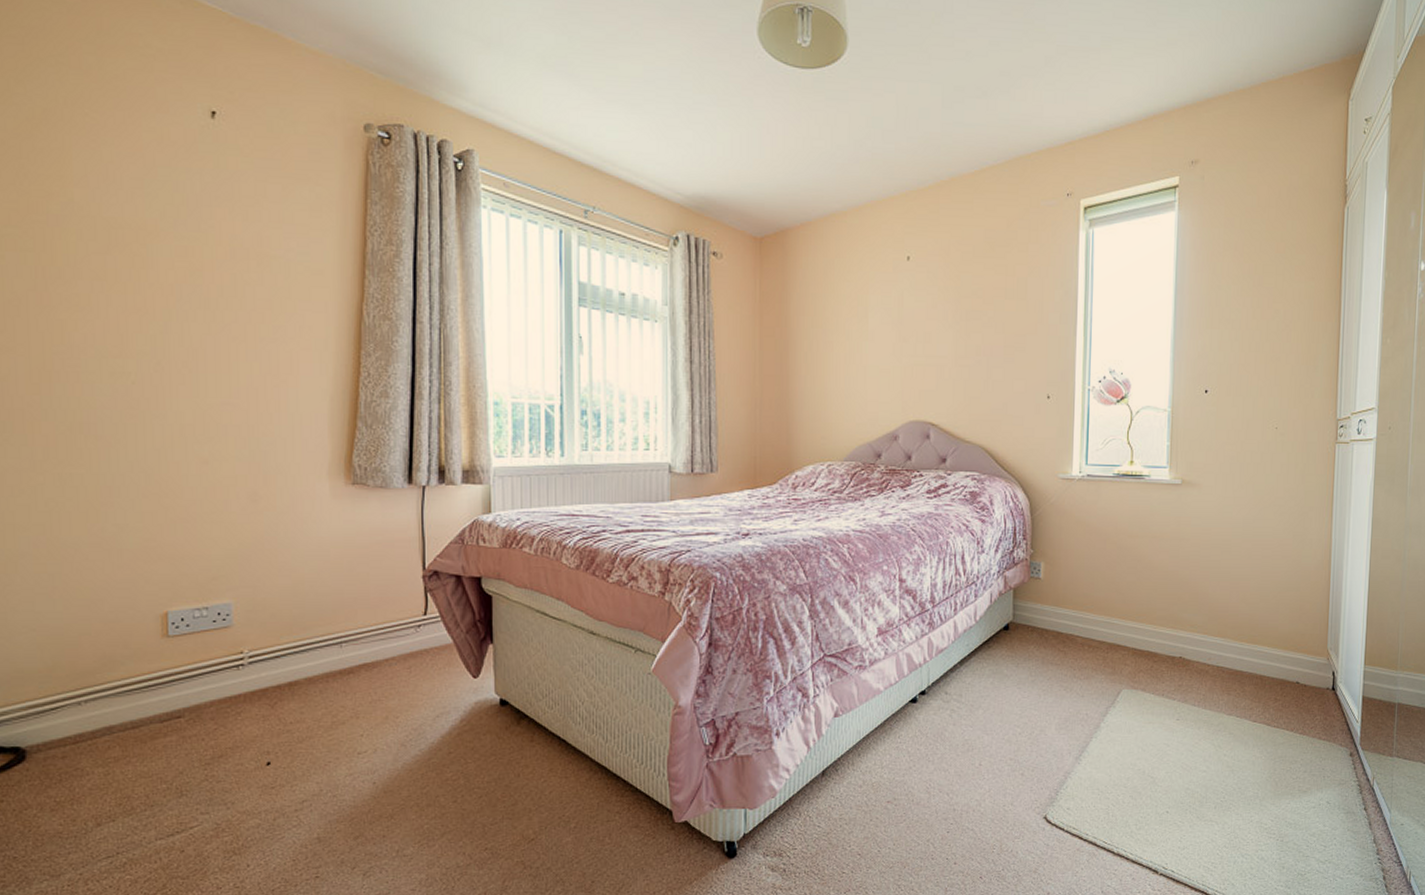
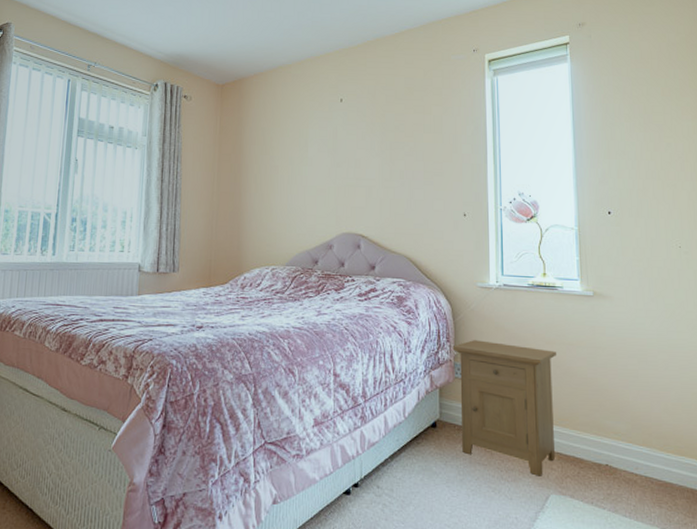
nightstand: none [1030,536,1138,672] -> present [453,340,556,476]

